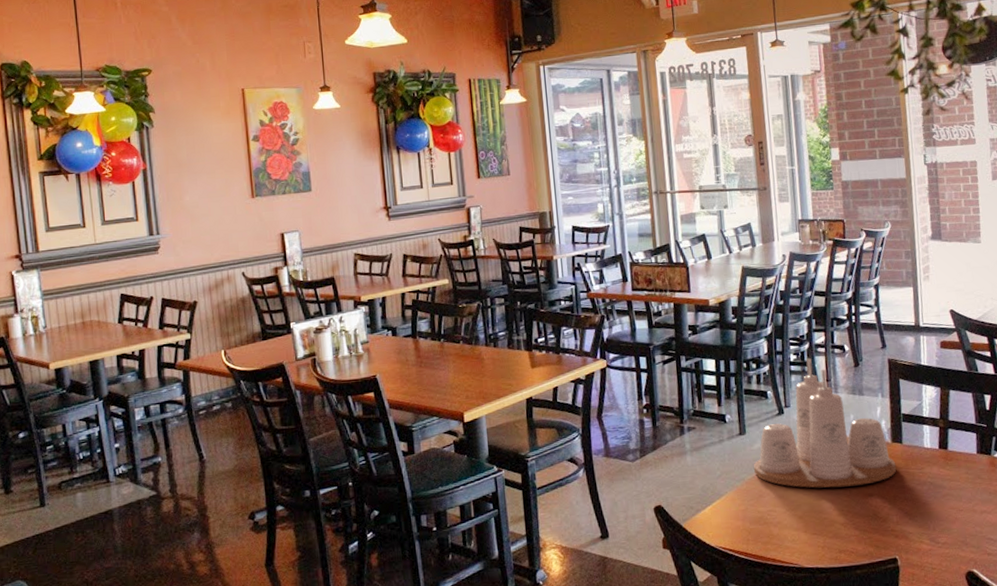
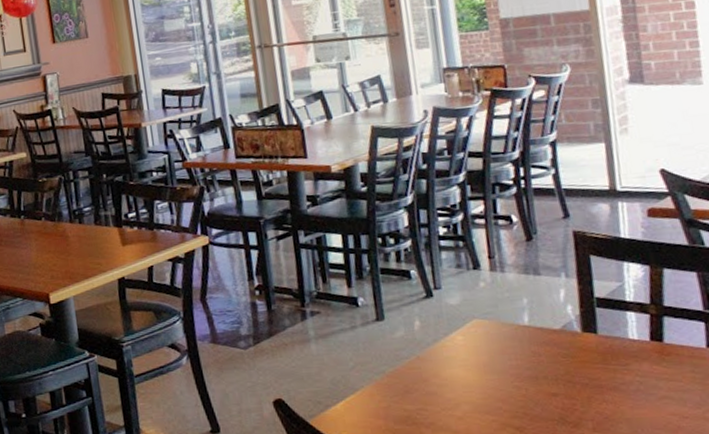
condiment set: present [754,358,897,488] -> none [396,231,591,385]

